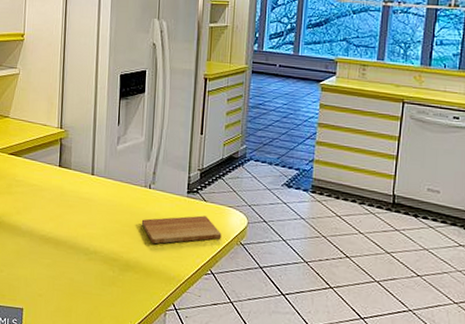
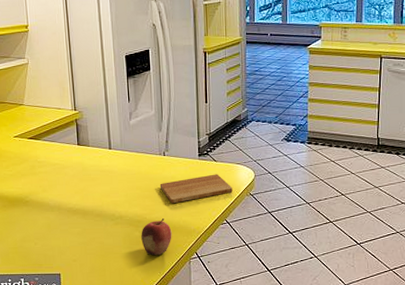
fruit: none [114,259,149,302] -> present [141,218,172,256]

